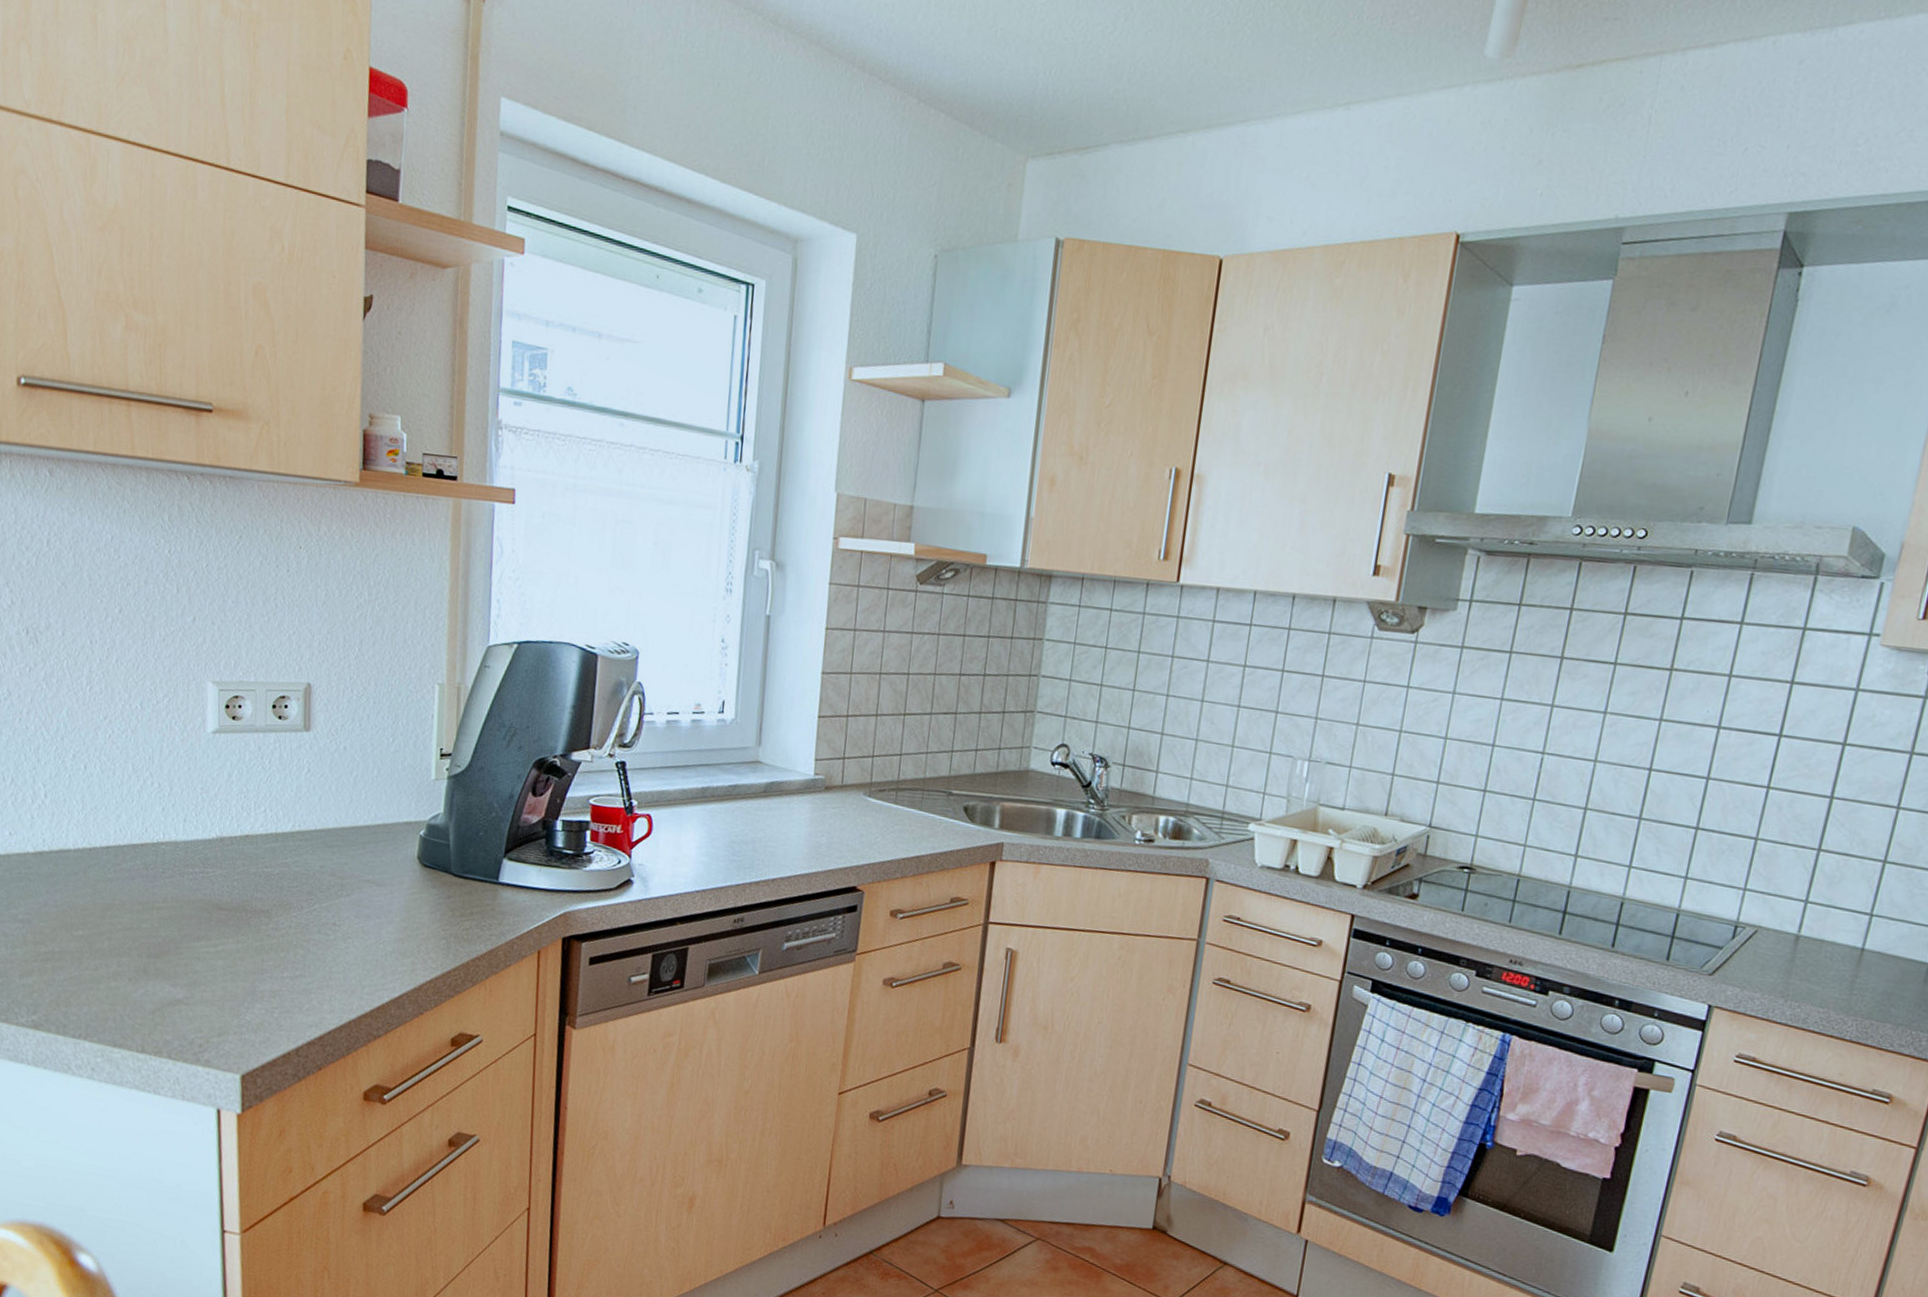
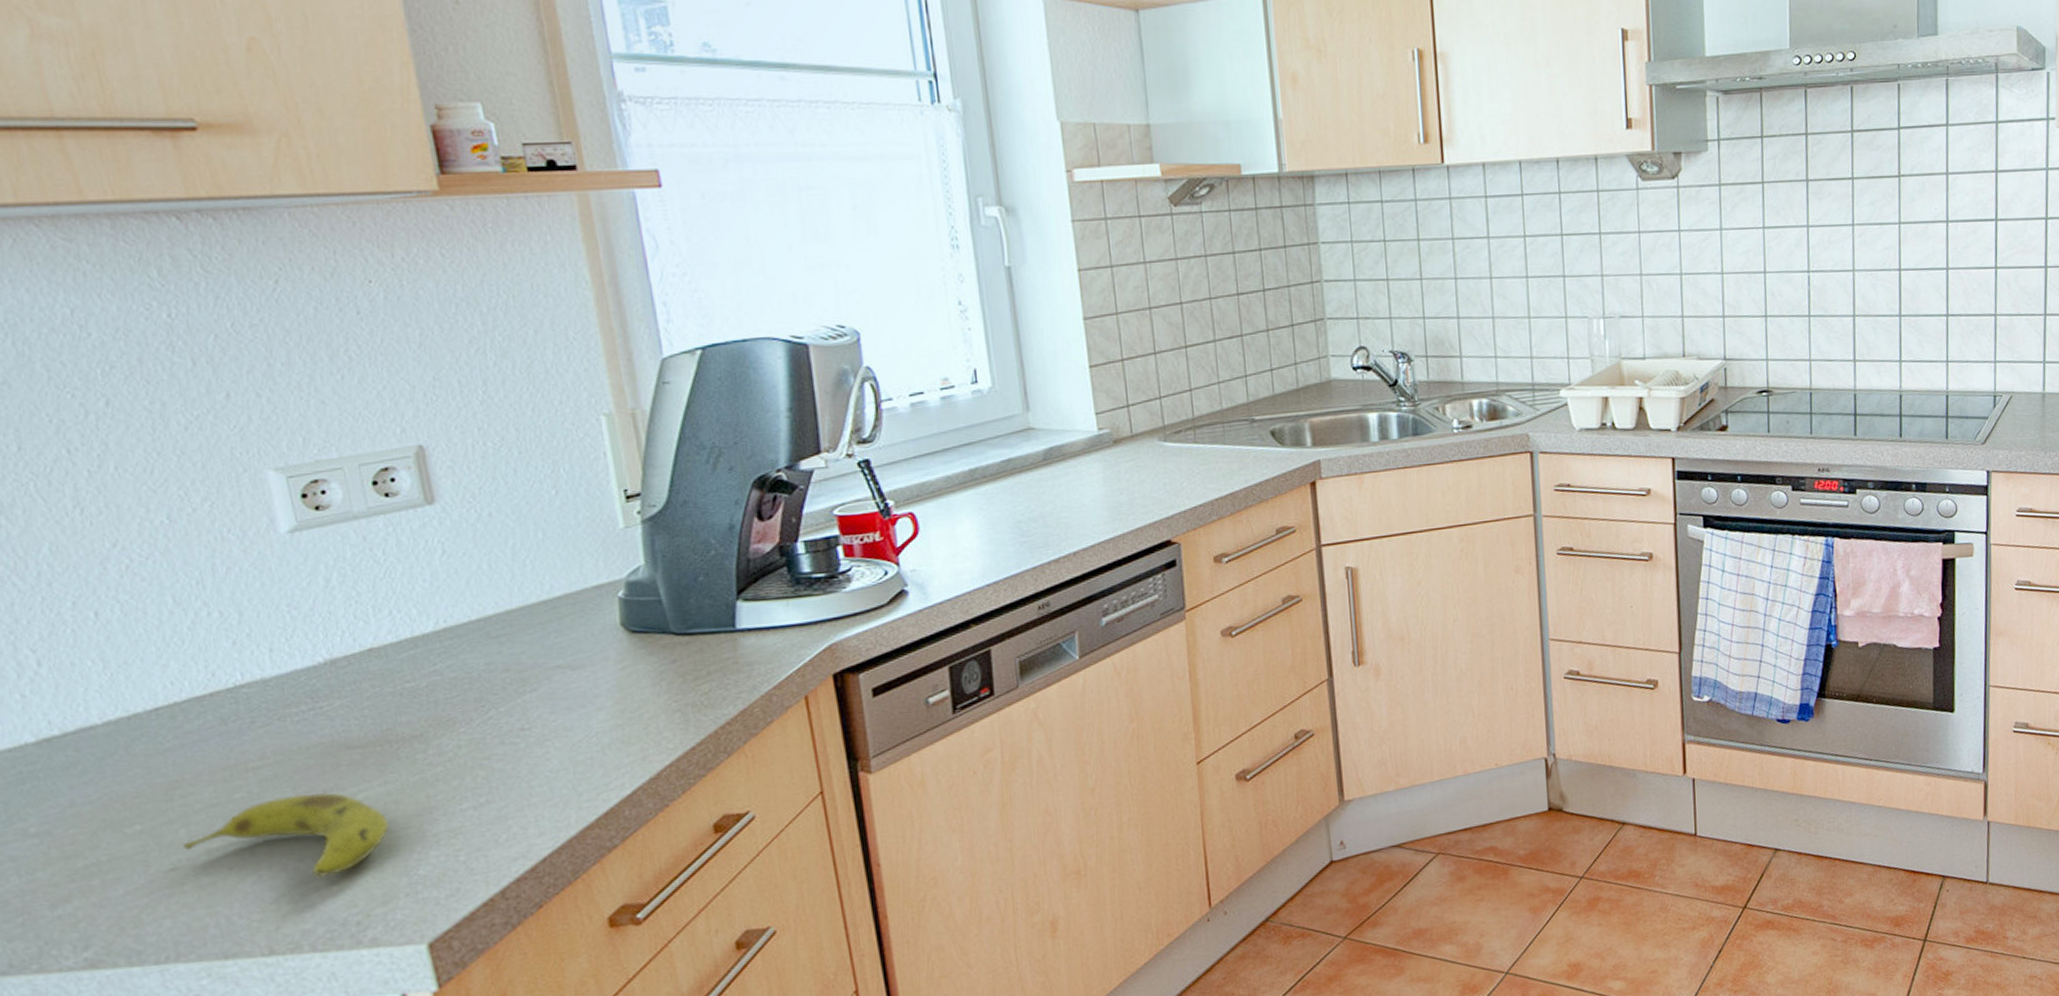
fruit: none [105,934,234,1004] -> present [183,793,389,877]

